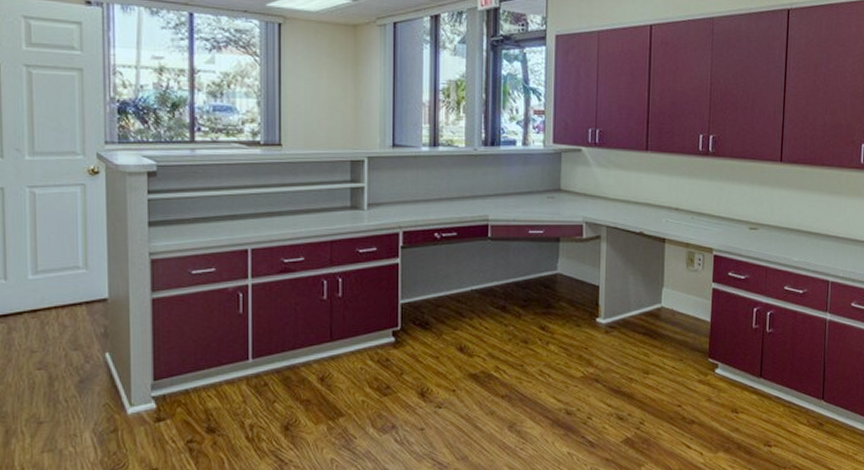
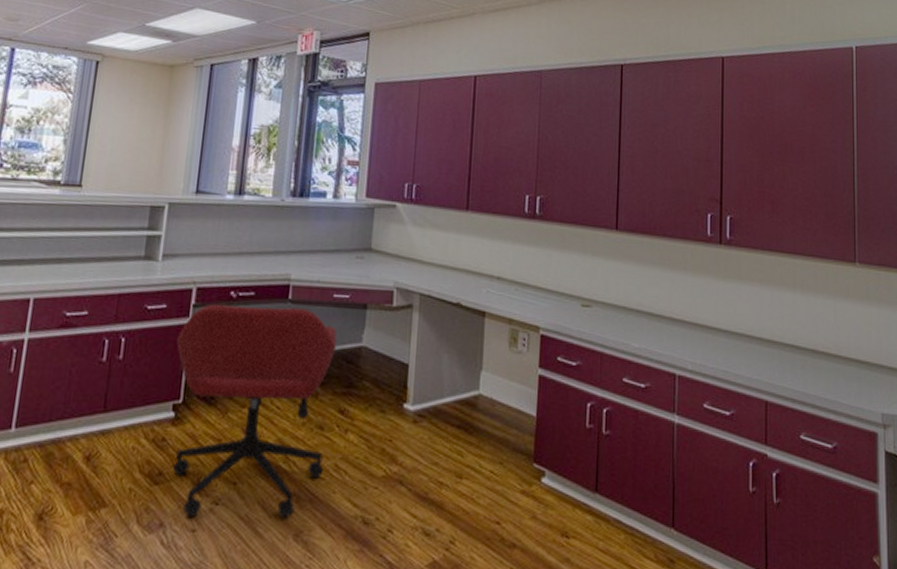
office chair: none [390,244,534,419] -> present [173,303,337,518]

